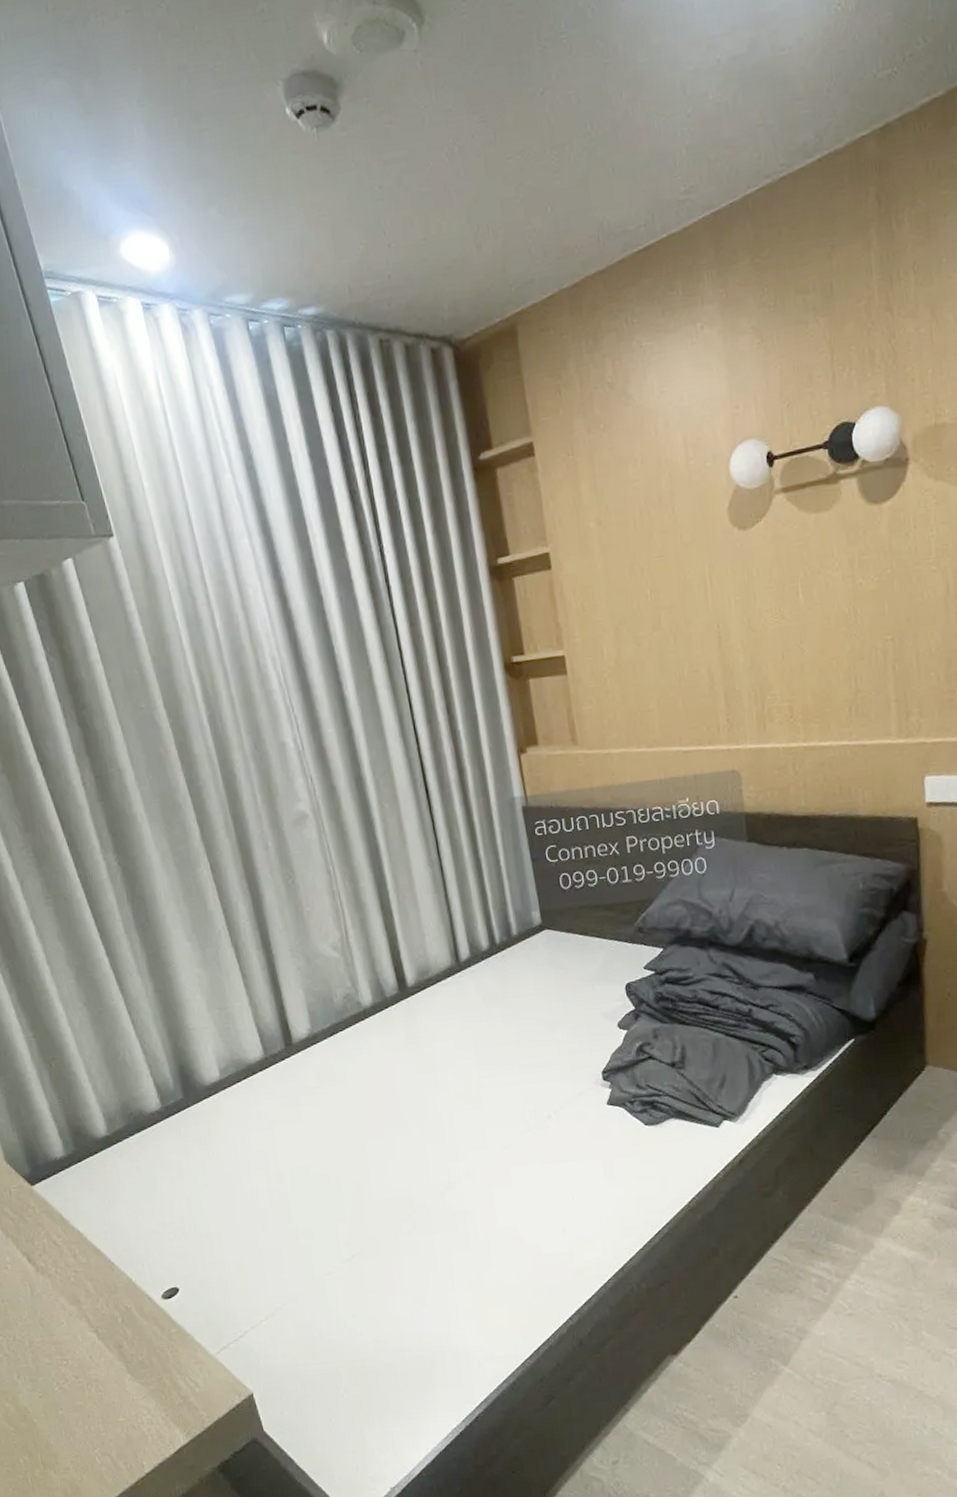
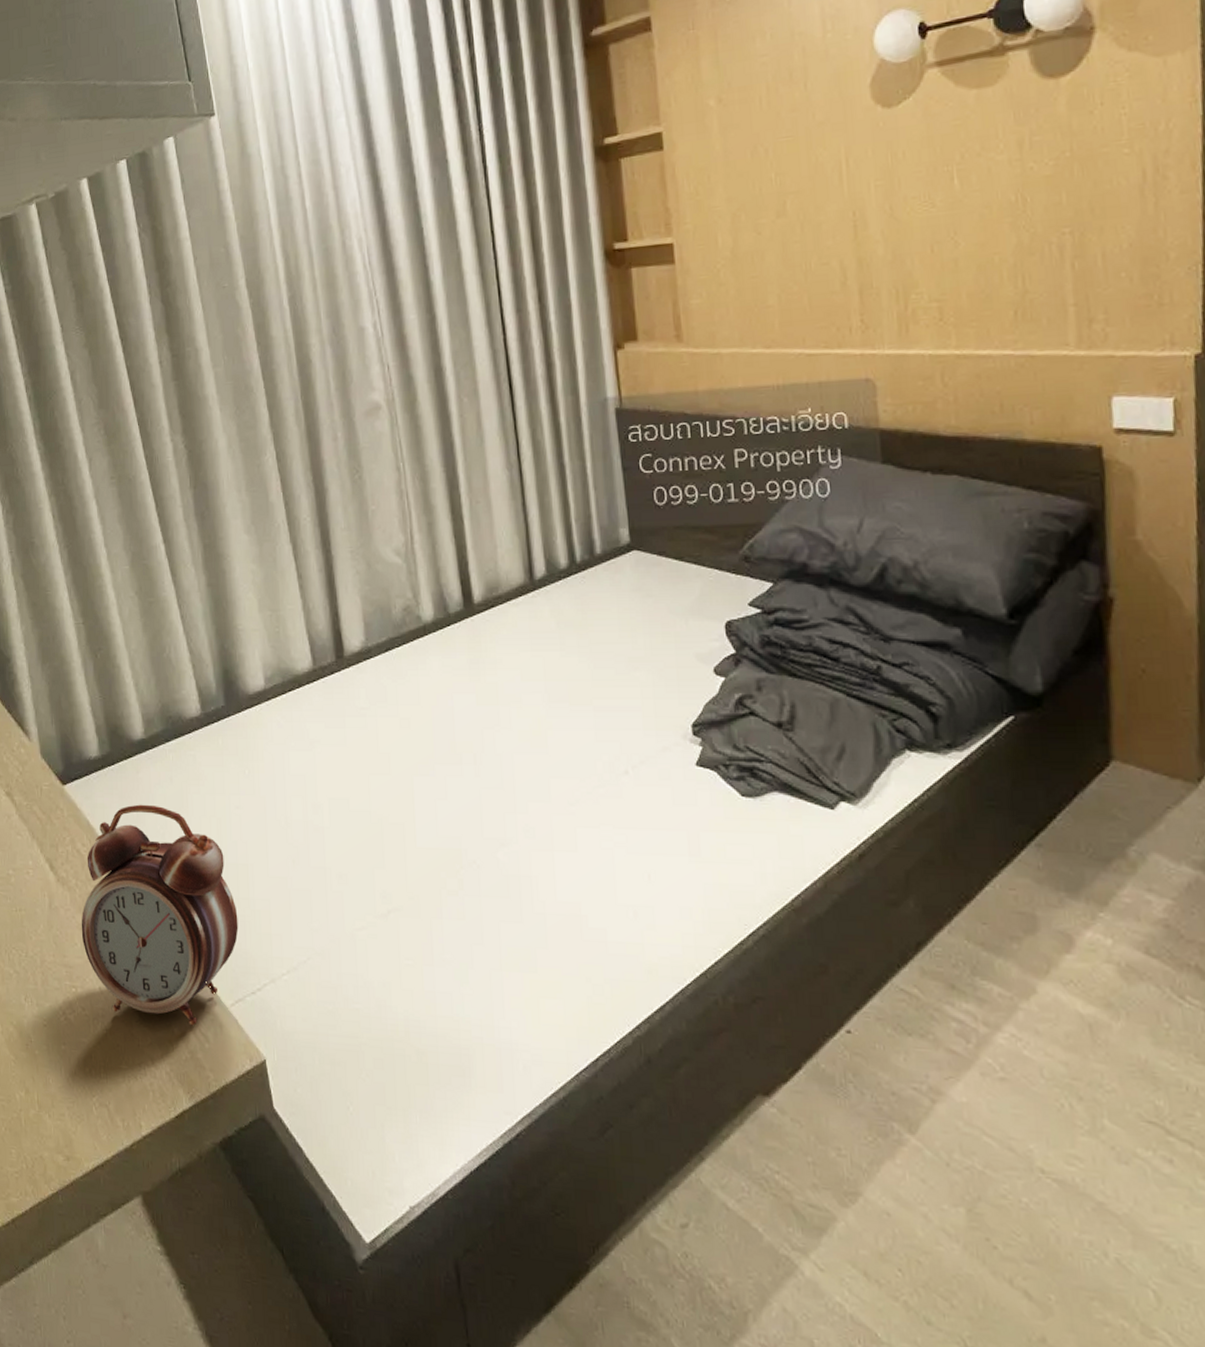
alarm clock: none [63,1193,217,1376] -> present [81,804,239,1026]

